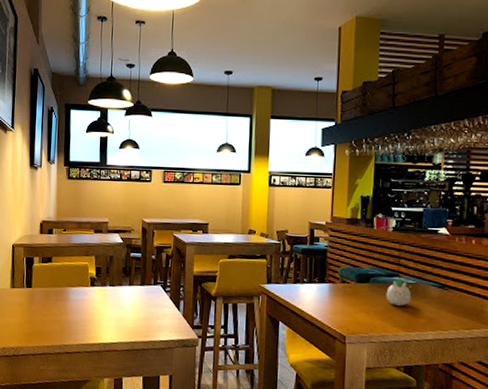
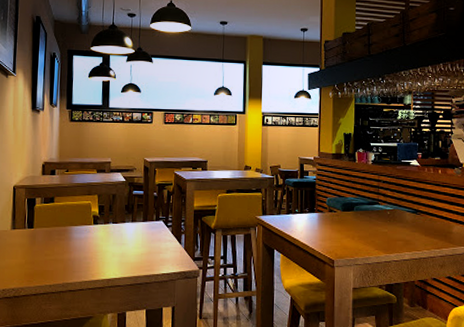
succulent planter: present [386,278,412,307] -> none [368,205,390,231]

